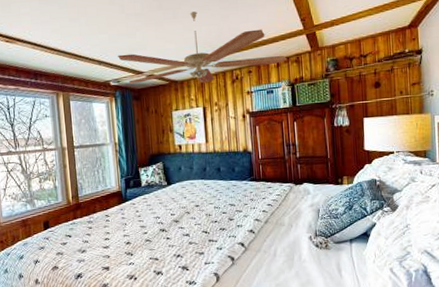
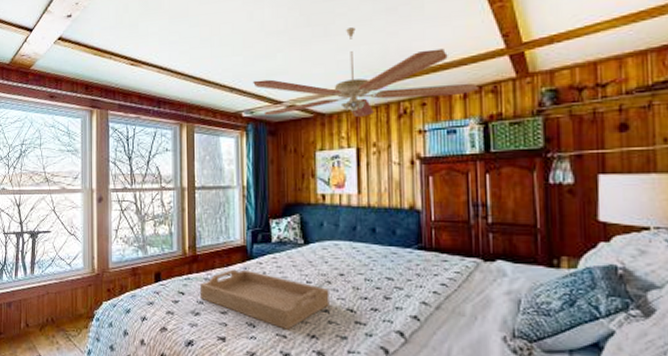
serving tray: none [84,210,189,254] -> present [199,269,329,330]

